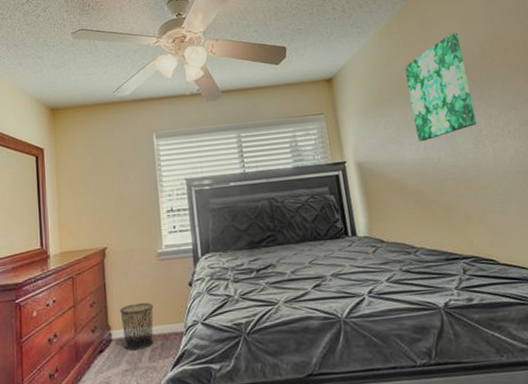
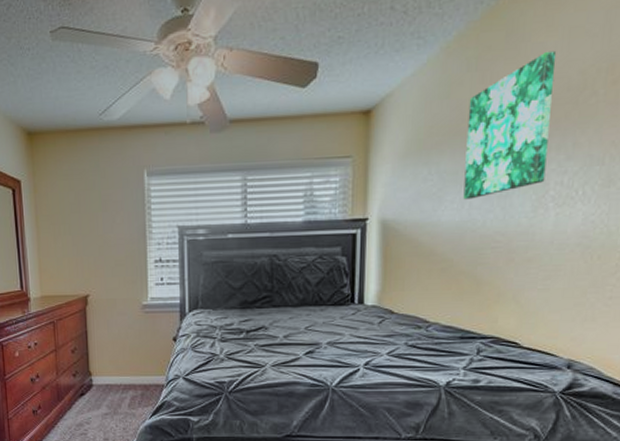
waste bin: present [120,302,154,351] -> none [101,353,136,397]

